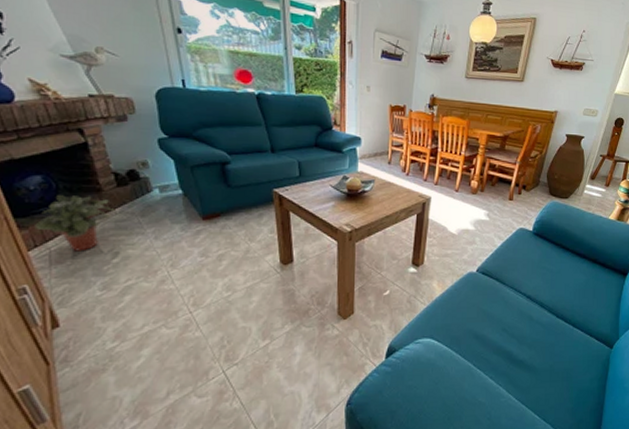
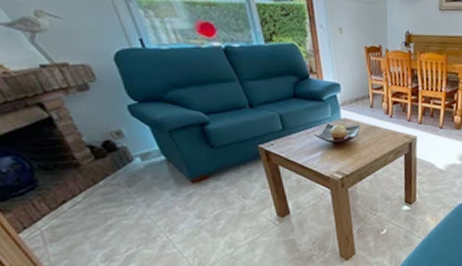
potted plant: present [34,195,117,252] -> none [18,172,101,229]

